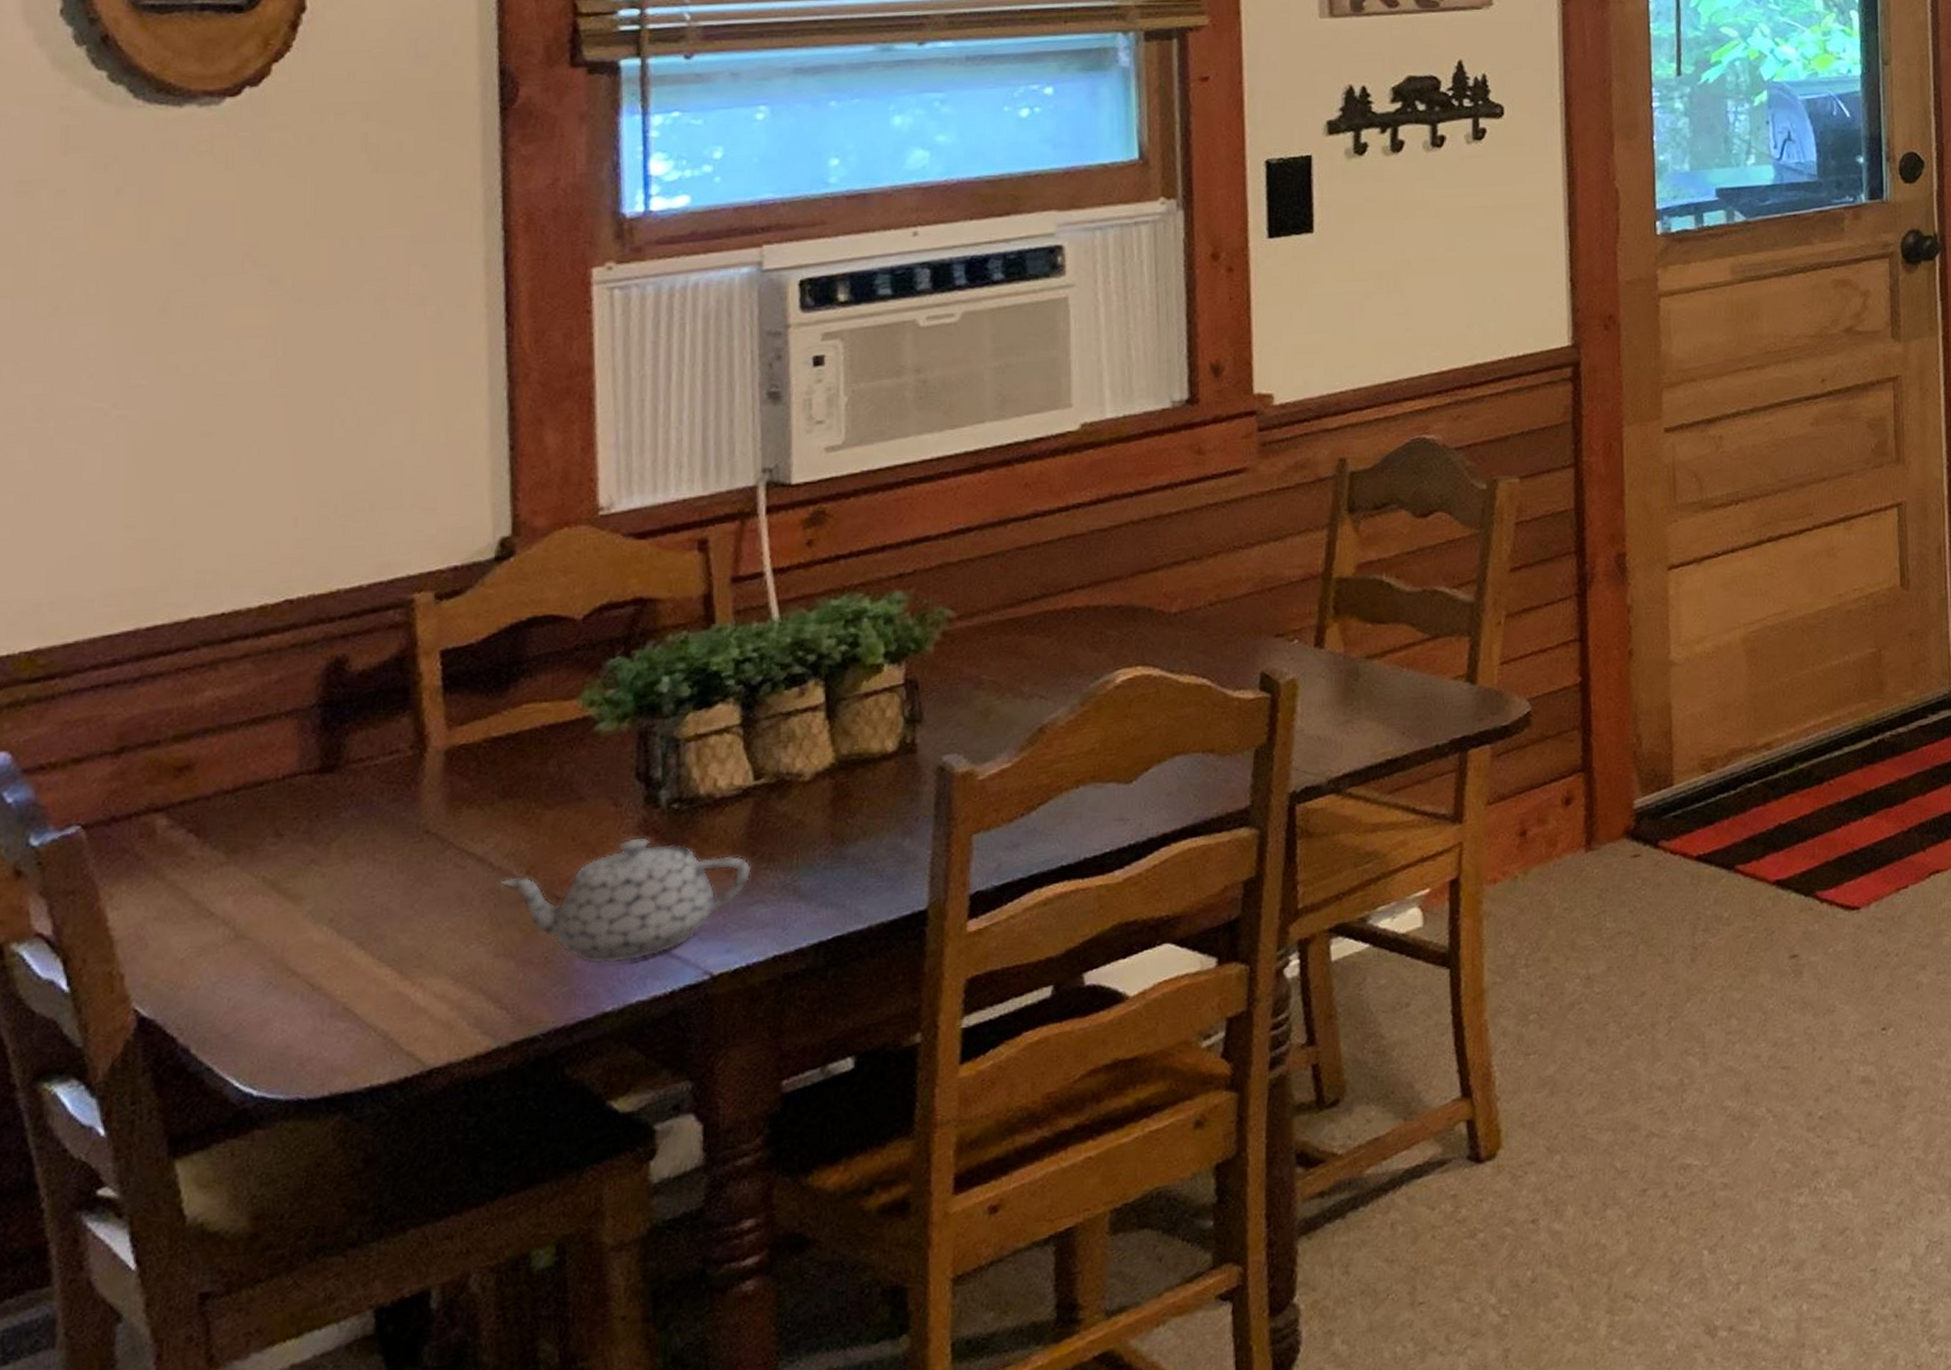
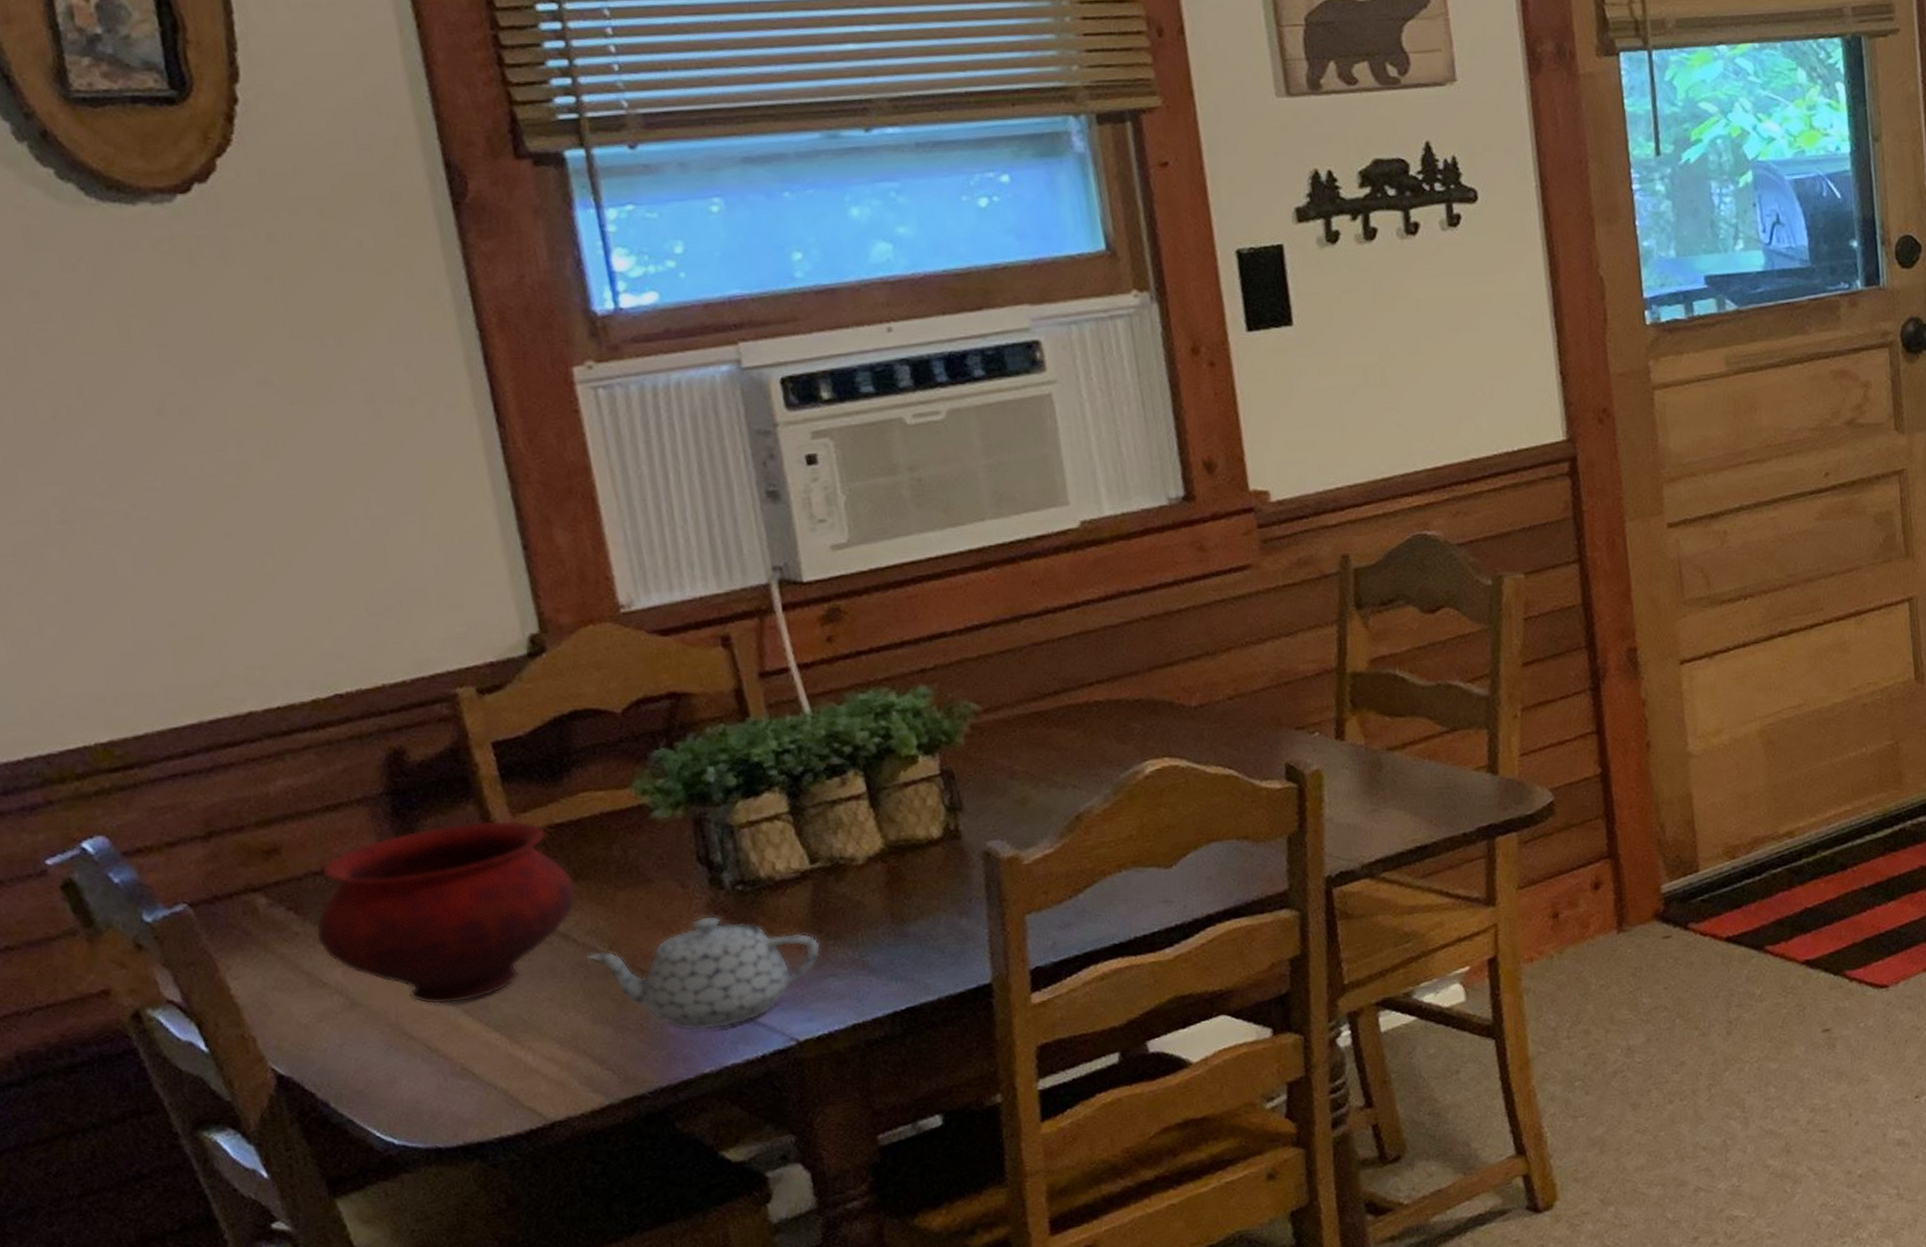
bowl: none [212,733,502,937] -> present [315,820,577,1005]

